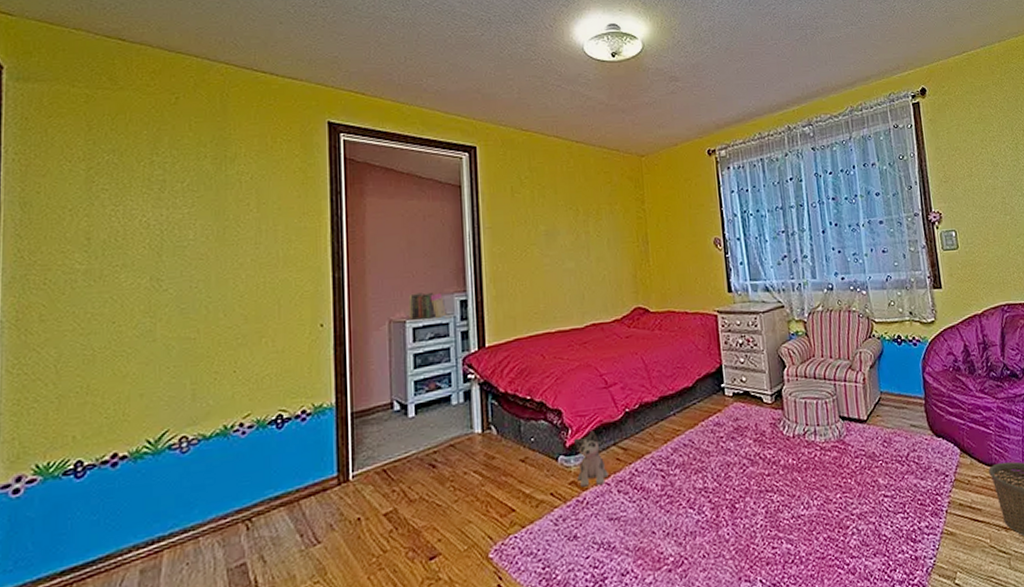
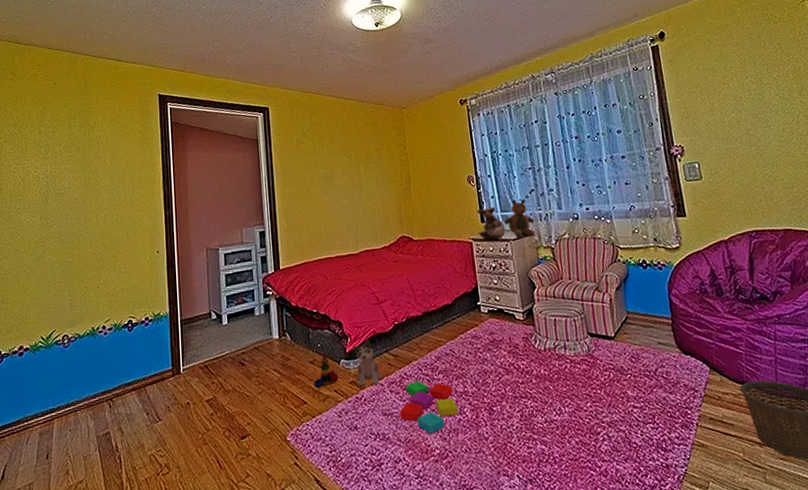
books: present [408,292,447,320] -> none [220,225,250,248]
stacking toy: none [524,449,556,491] -> present [313,353,339,388]
toy blocks: none [628,477,697,539] -> present [400,381,459,434]
stuffed animal: none [724,274,755,313] -> present [477,206,506,241]
teddy bear: none [753,265,787,310] -> present [504,198,536,237]

